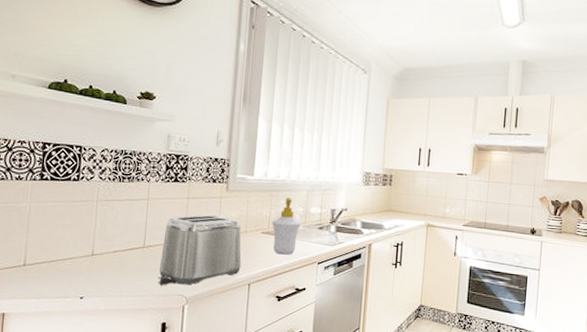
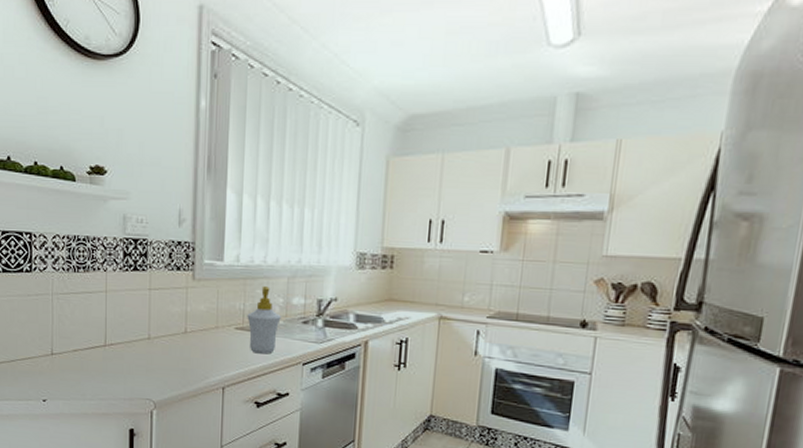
toaster: present [158,214,242,286] -> none [122,307,213,389]

